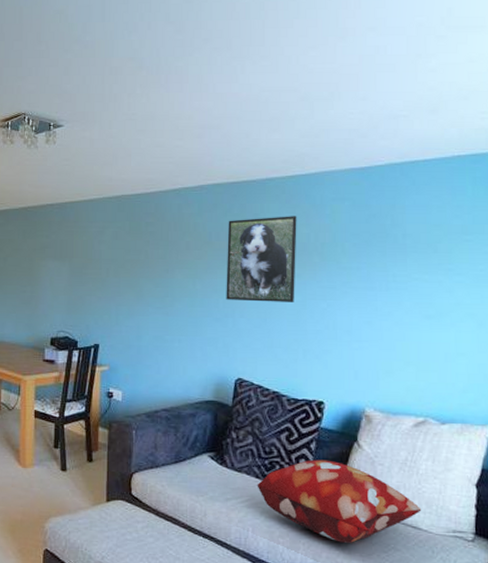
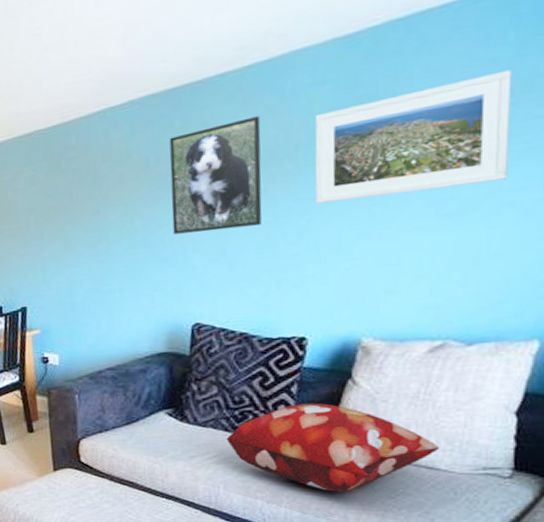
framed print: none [334,215,471,296] -> present [314,69,512,204]

